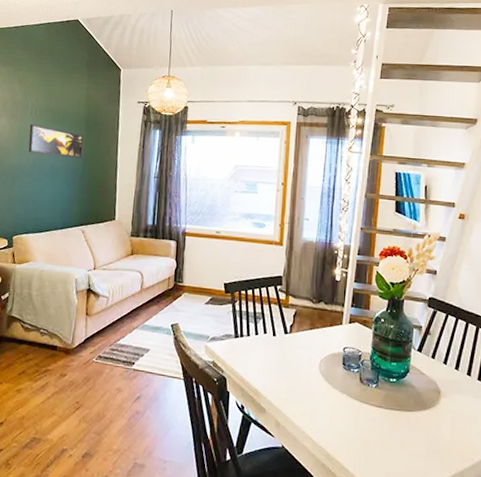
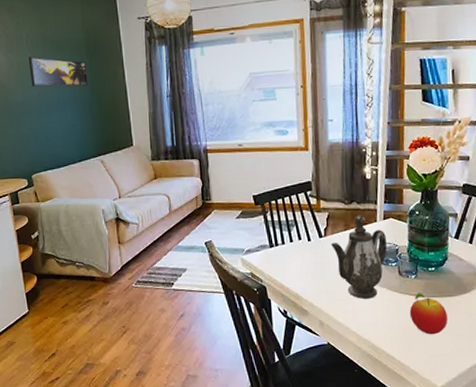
teapot: none [295,315,351,404] -> present [330,215,388,299]
apple: none [367,403,406,451] -> present [409,293,448,335]

